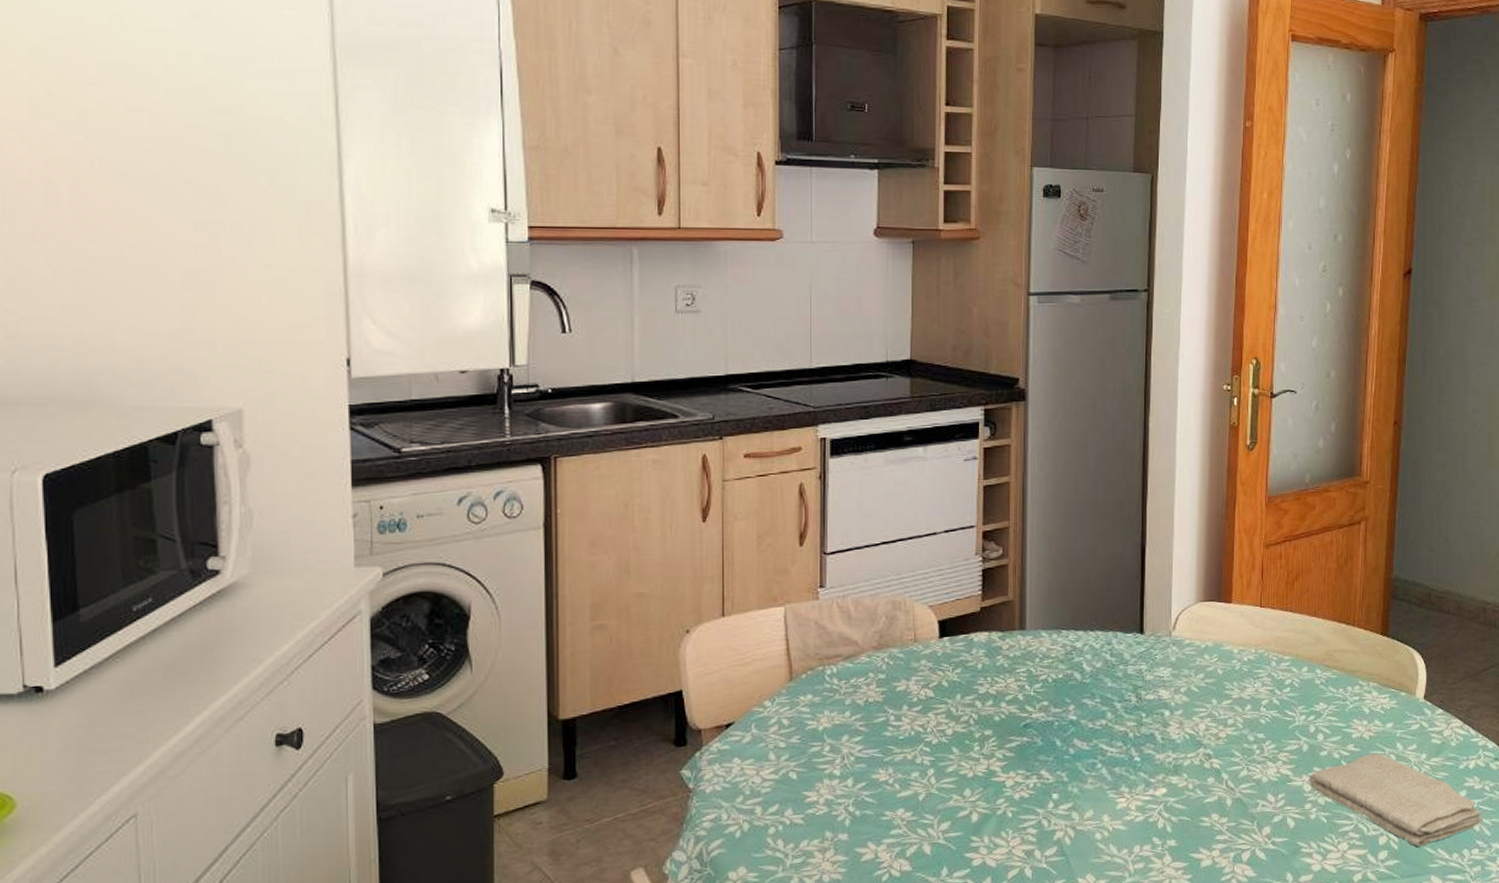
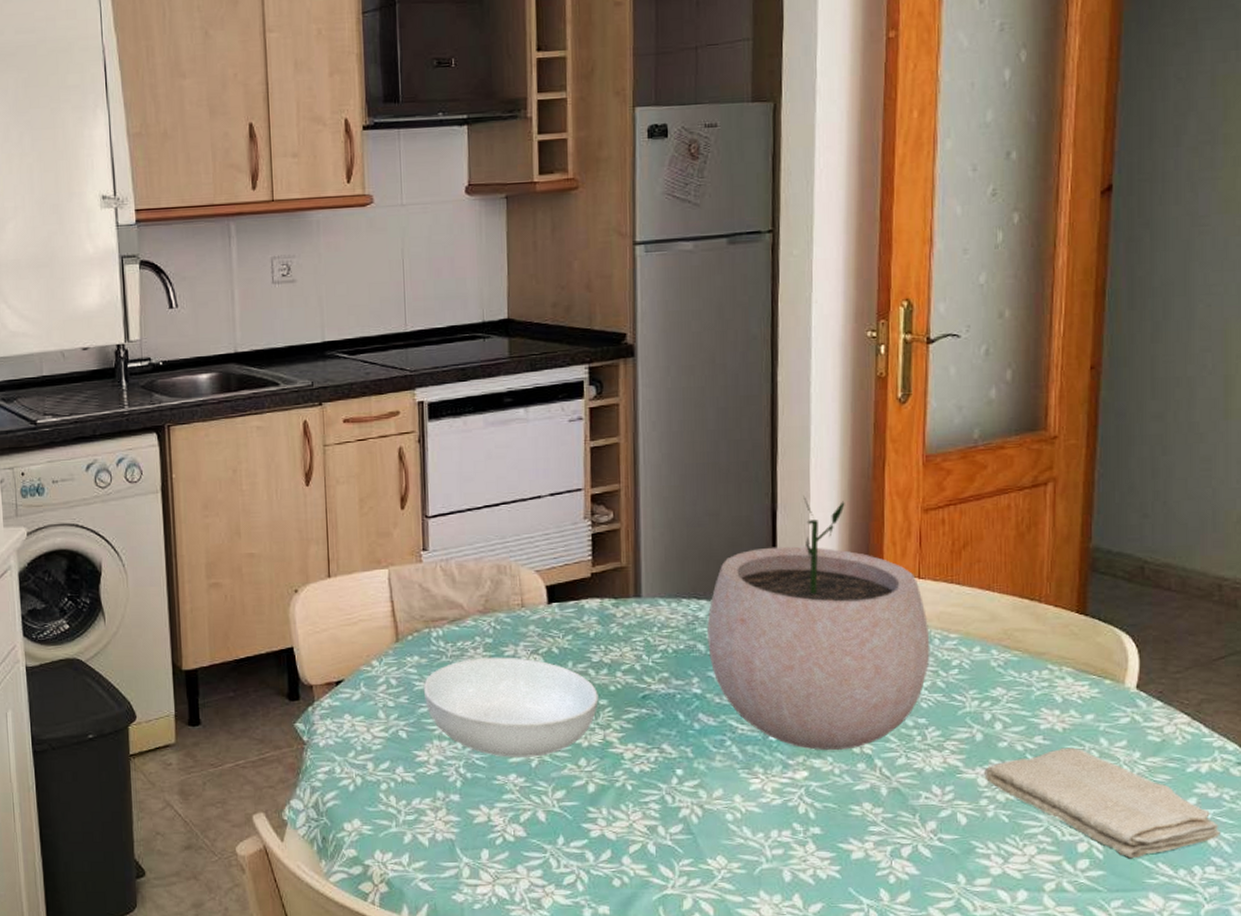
serving bowl: none [815,692,984,793] -> present [423,657,599,757]
plant pot: none [1083,532,1268,768] -> present [707,495,930,750]

